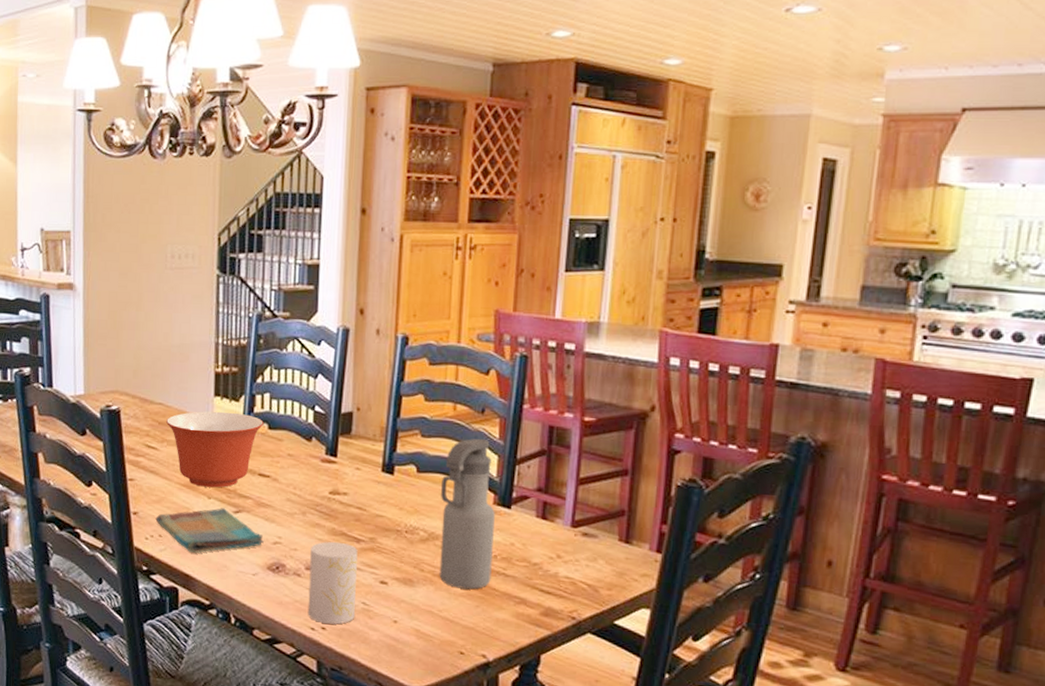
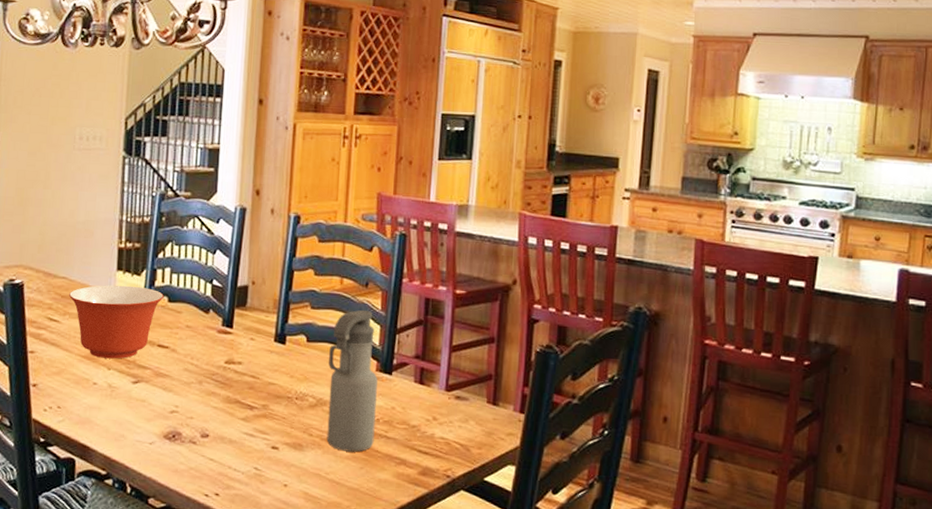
dish towel: present [155,508,264,553] -> none [55,378,161,423]
cup: present [307,541,358,625] -> none [202,409,251,490]

